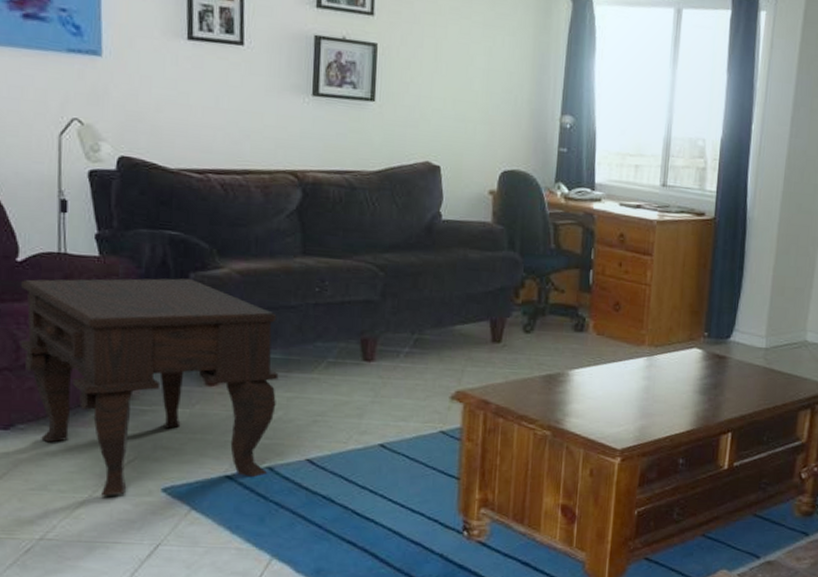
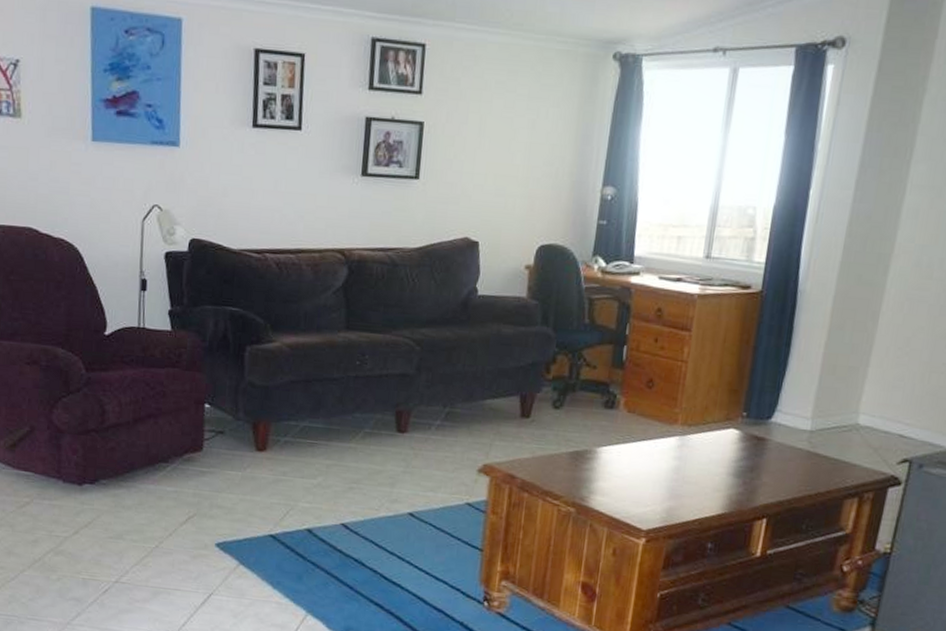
side table: present [19,278,279,496] -> none [105,351,321,548]

